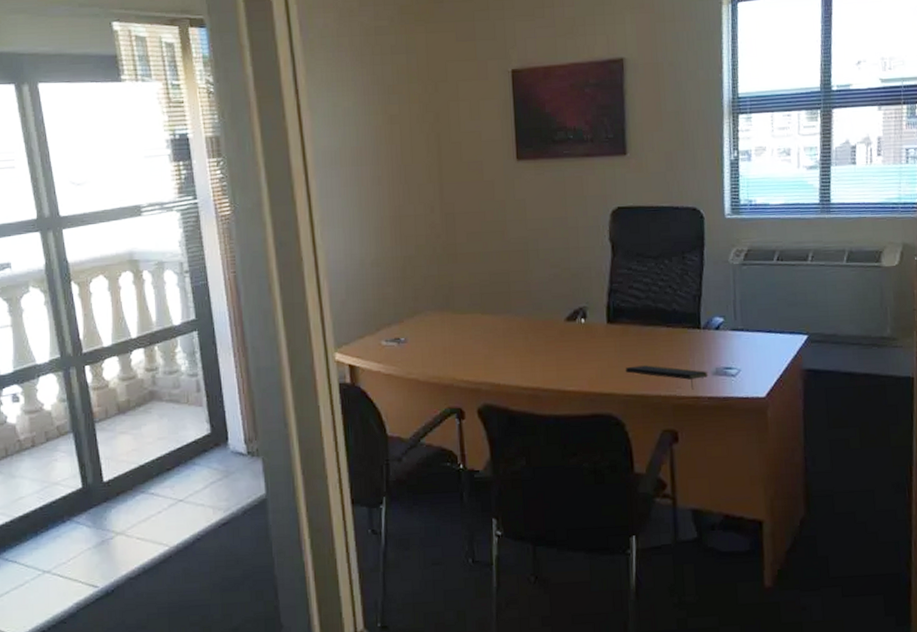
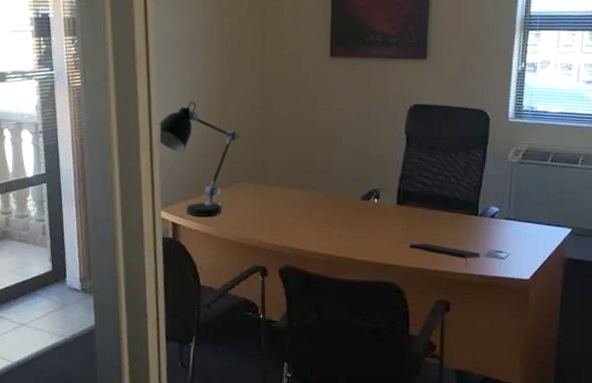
desk lamp: none [324,222,424,356] -> present [158,101,243,216]

